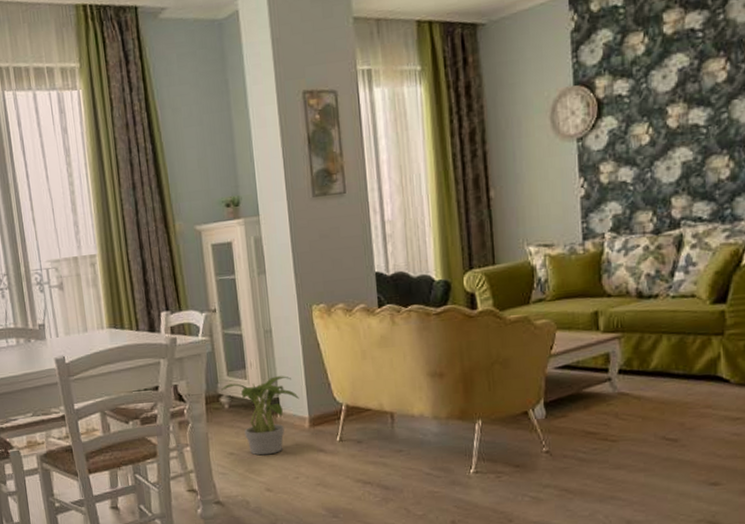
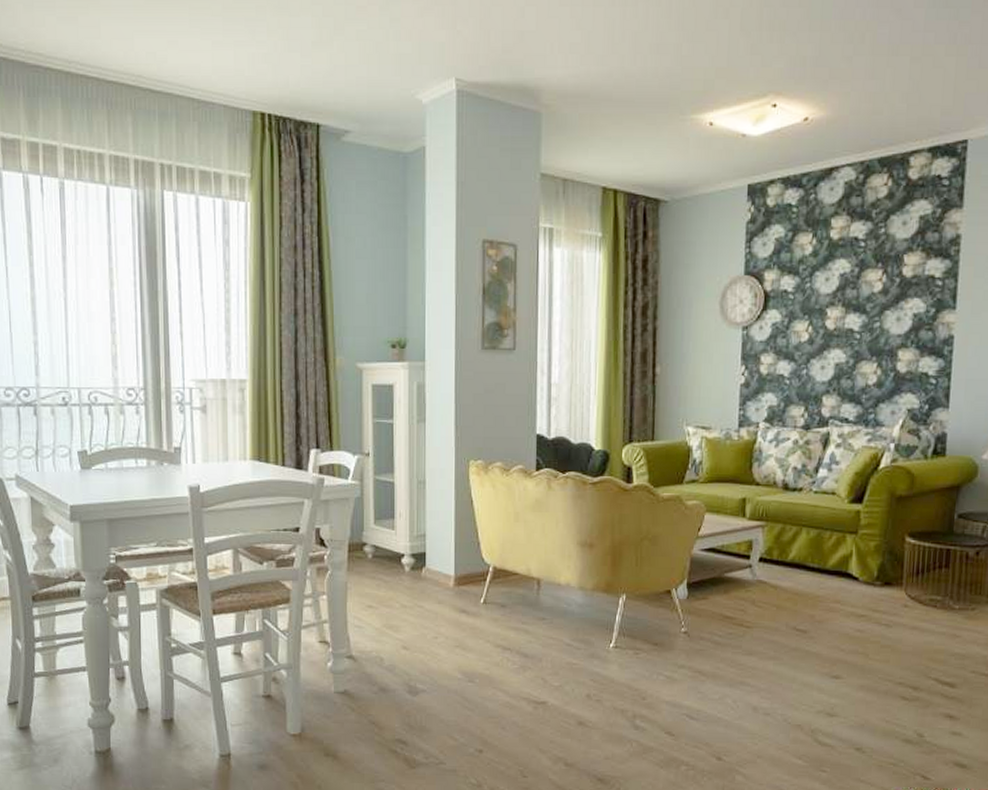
potted plant: present [221,376,299,456] -> none [367,530,447,611]

